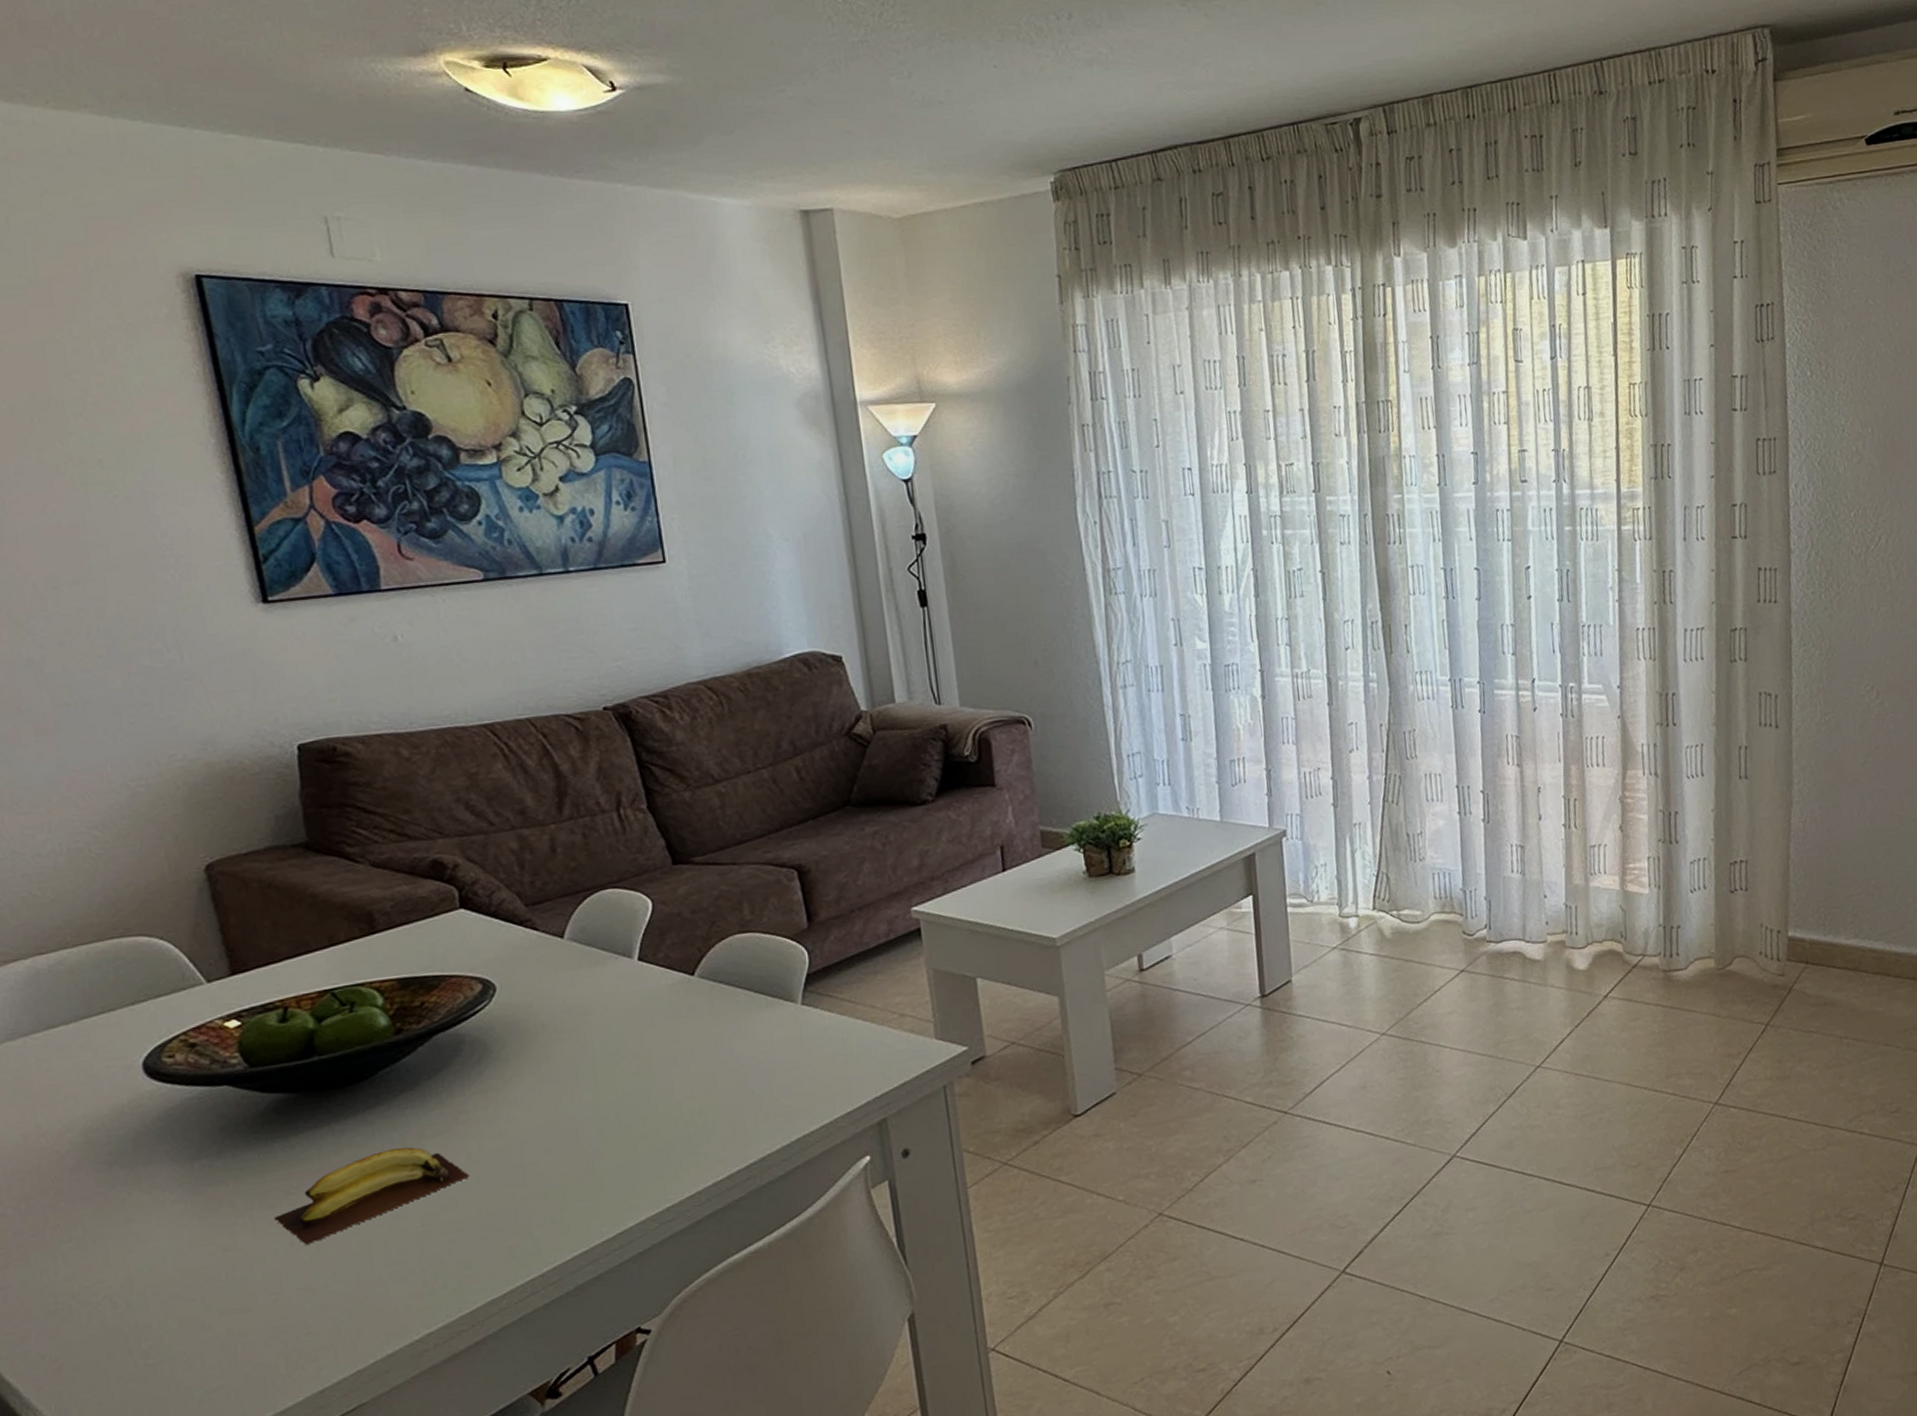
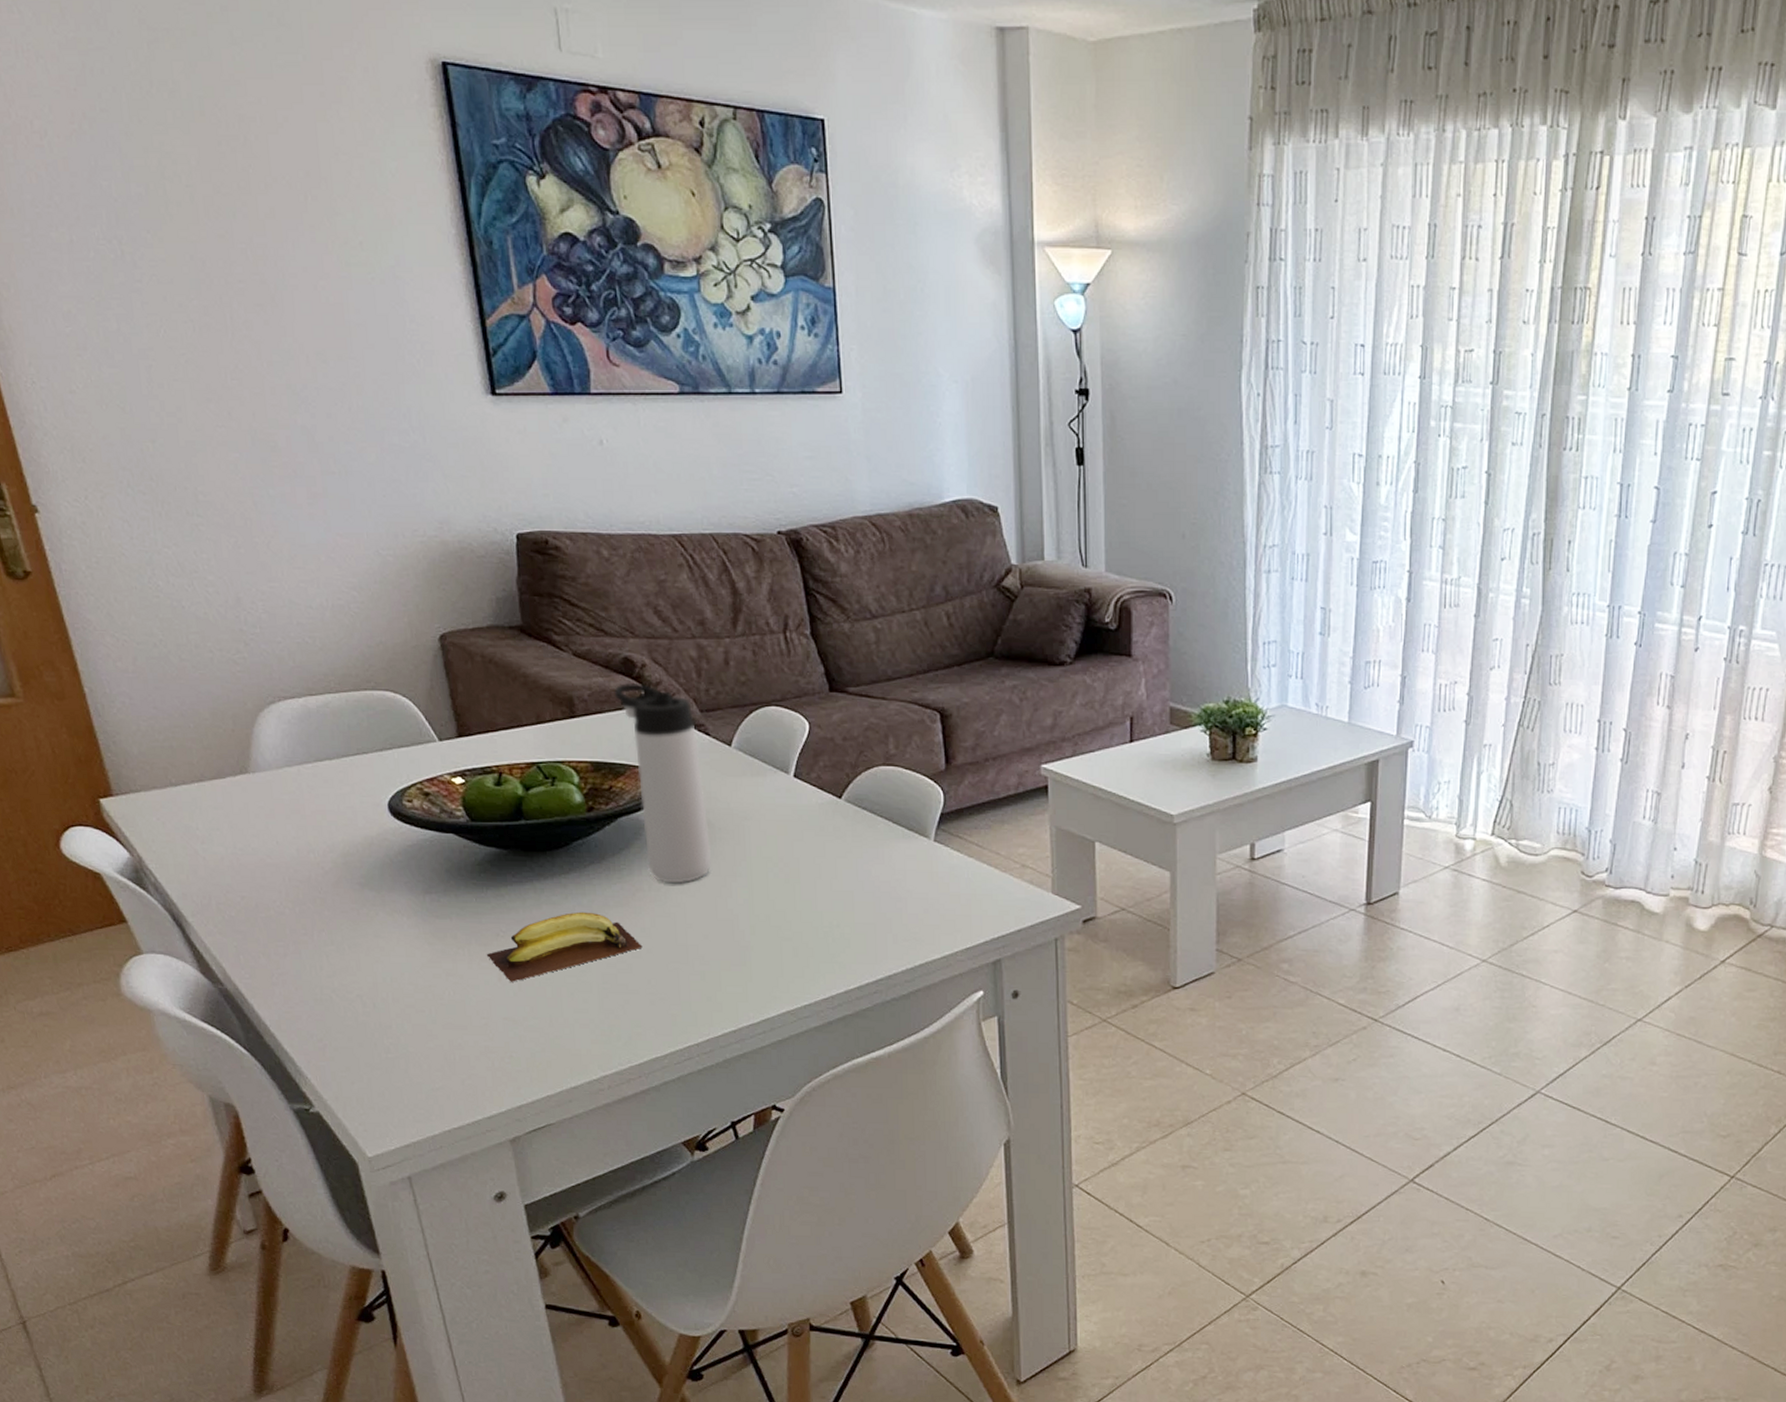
thermos bottle: none [422,885,549,1100] -> present [615,682,713,884]

